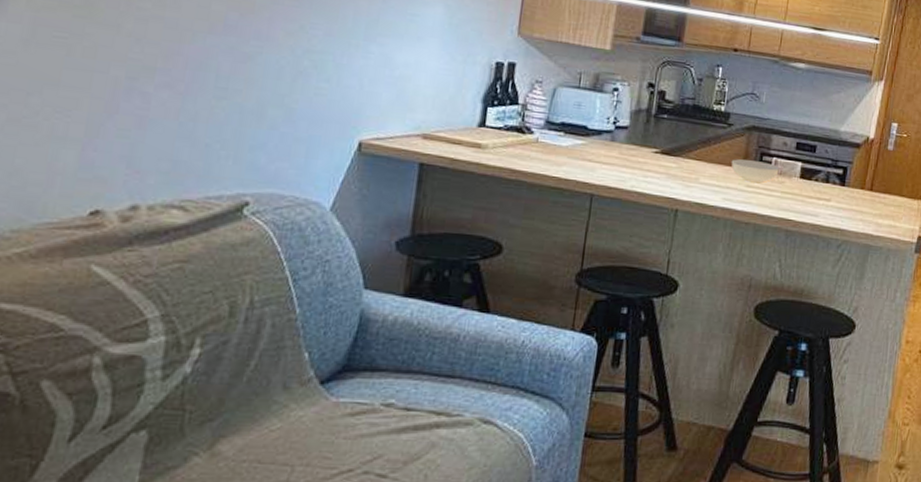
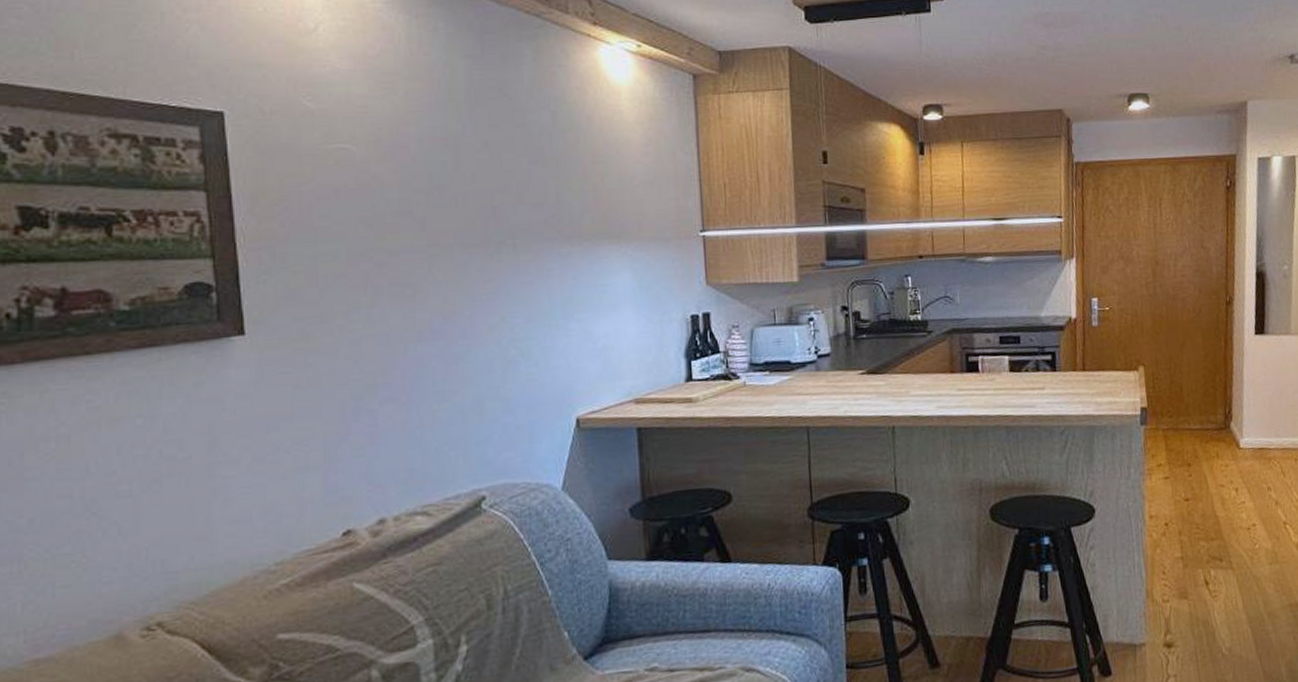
bowl: present [731,159,781,184] -> none [937,362,989,386]

